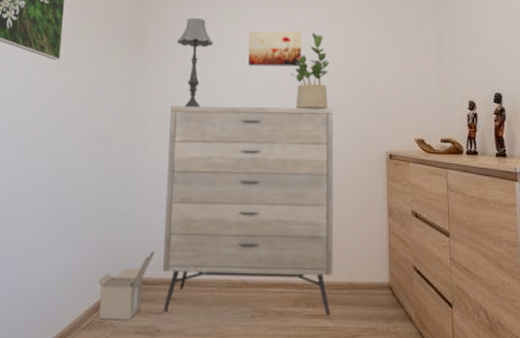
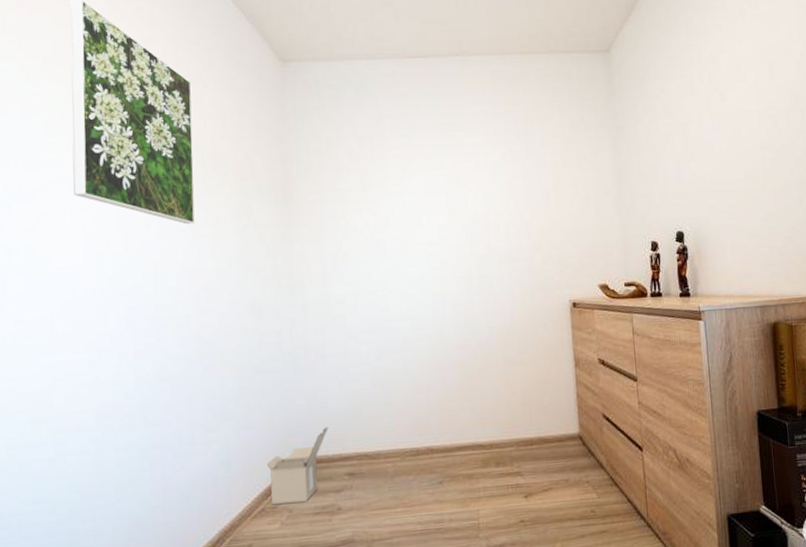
dresser: present [163,106,333,316] -> none [331,259,522,488]
table lamp: present [176,17,214,107] -> none [332,166,375,268]
wall art: present [248,30,302,66] -> none [414,177,474,218]
potted plant: present [290,33,329,109] -> none [462,178,506,262]

